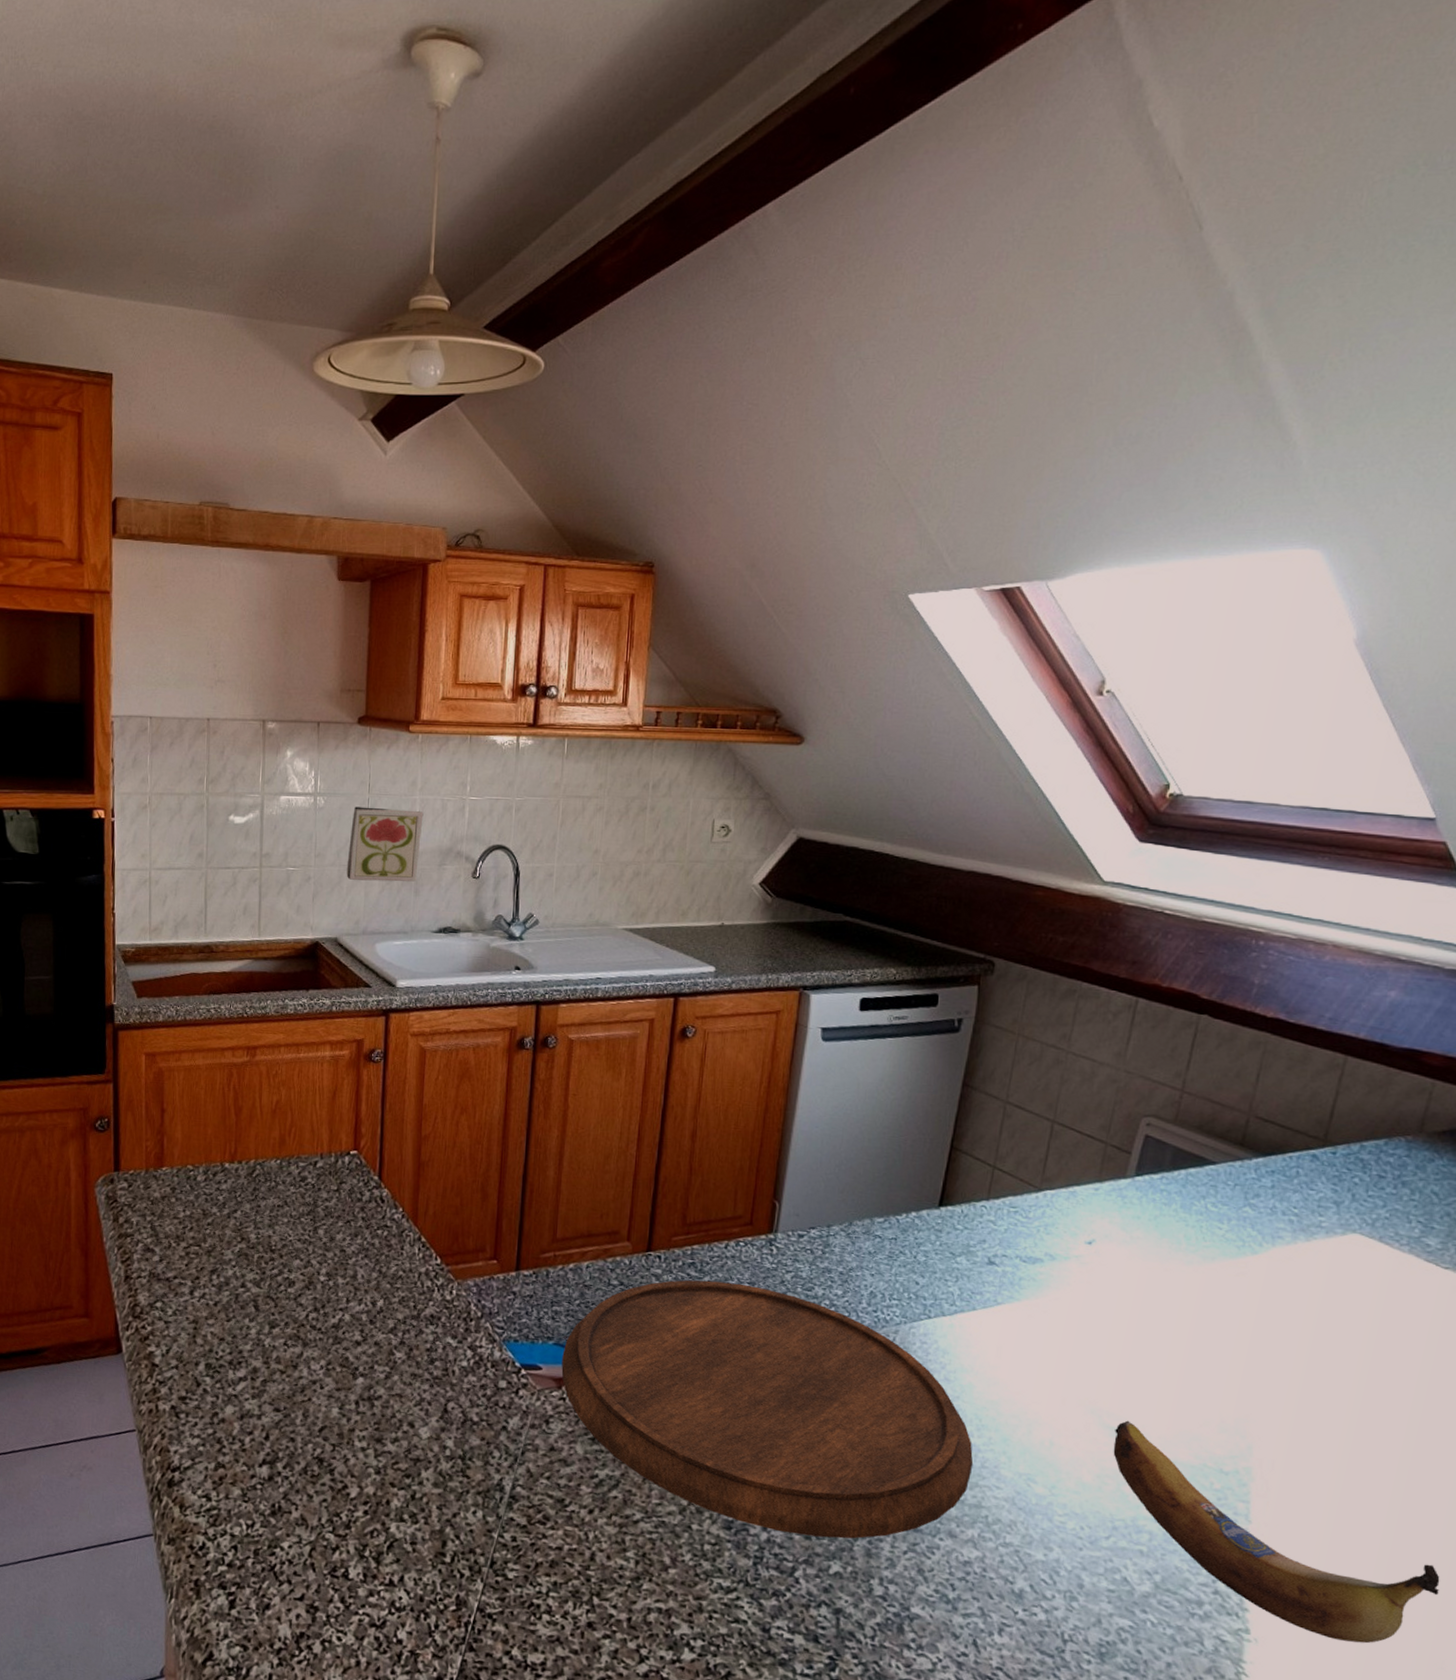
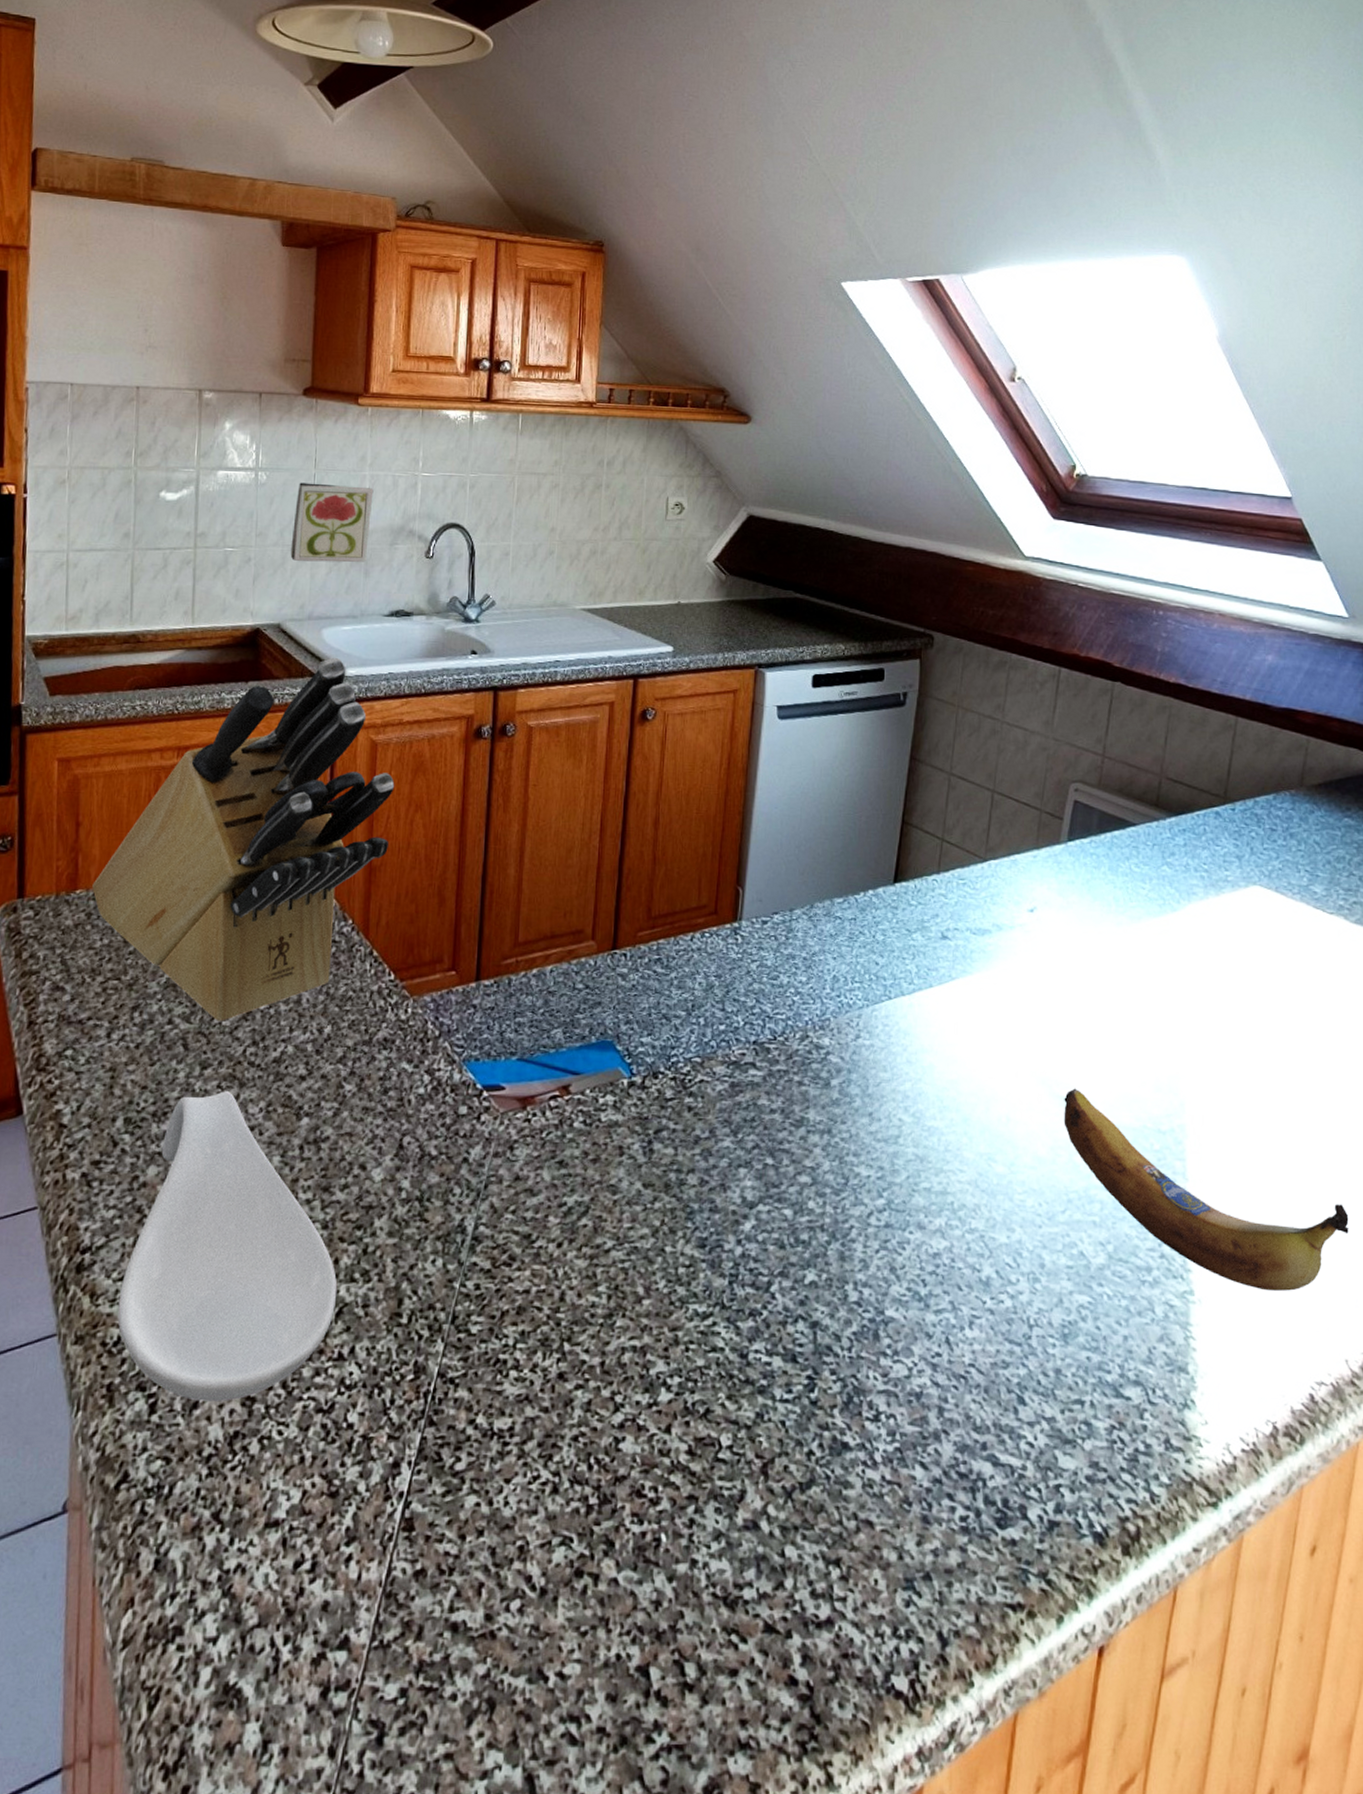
knife block: none [176,969,442,1289] -> present [92,657,395,1021]
spoon rest: none [202,1348,389,1607] -> present [117,1091,337,1401]
cutting board: present [561,1280,974,1539] -> none [526,976,938,1245]

